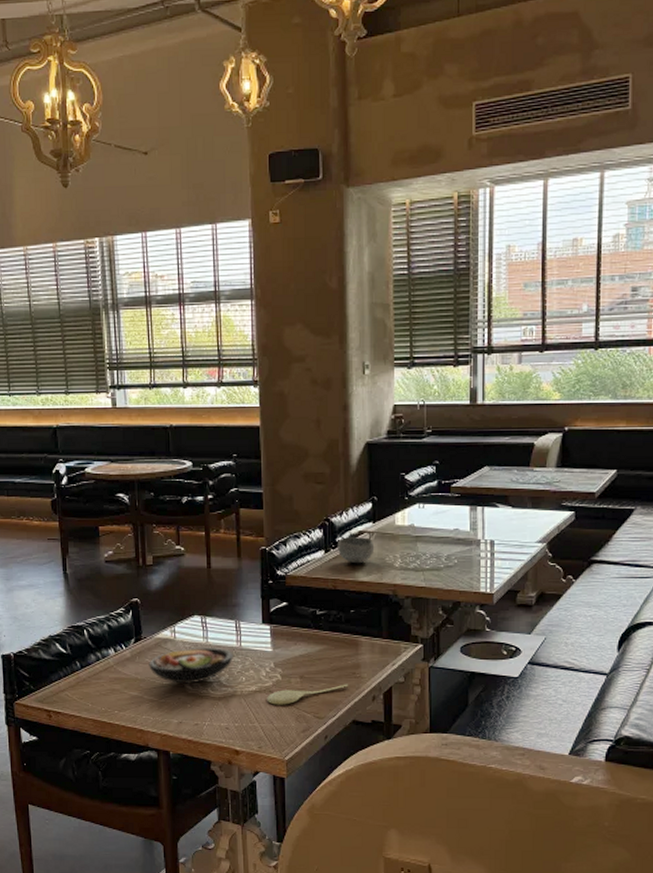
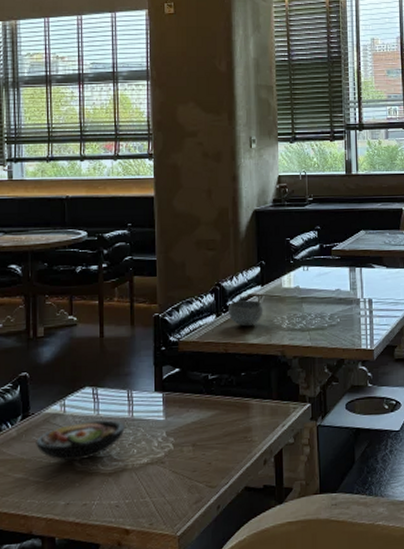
spoon: present [267,684,349,705] -> none [159,449,241,477]

